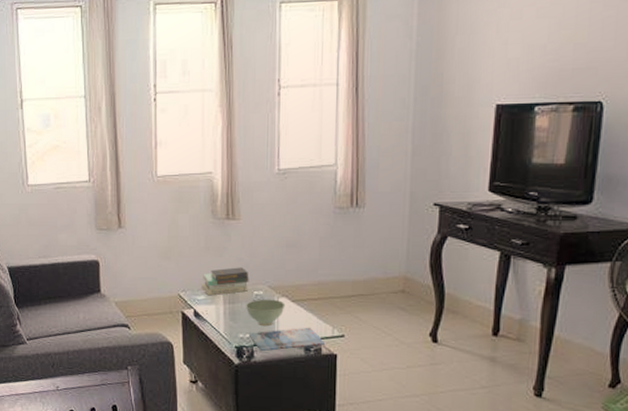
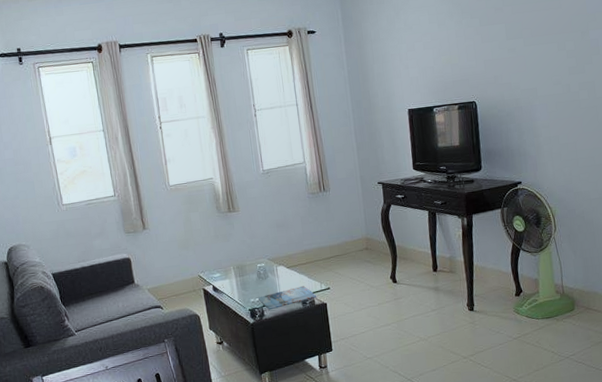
books: present [201,267,249,296] -> none [216,247,253,273]
bowl: present [245,299,286,327] -> none [252,268,283,291]

